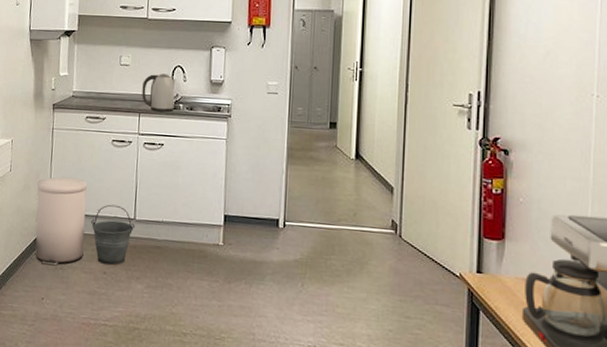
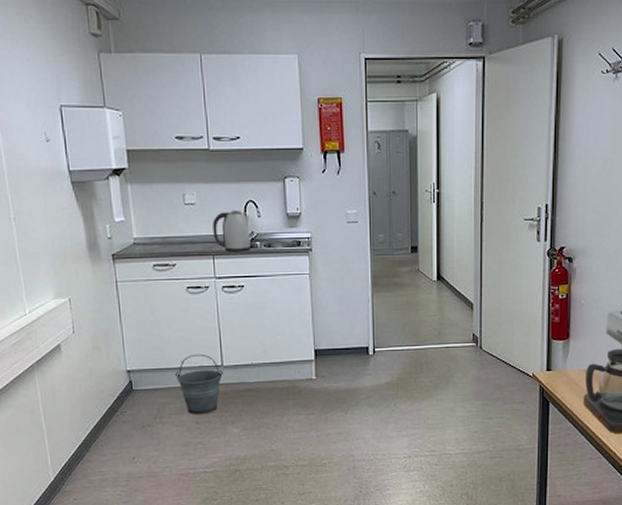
pedal bin: present [35,177,87,266] -> none [108,332,172,424]

